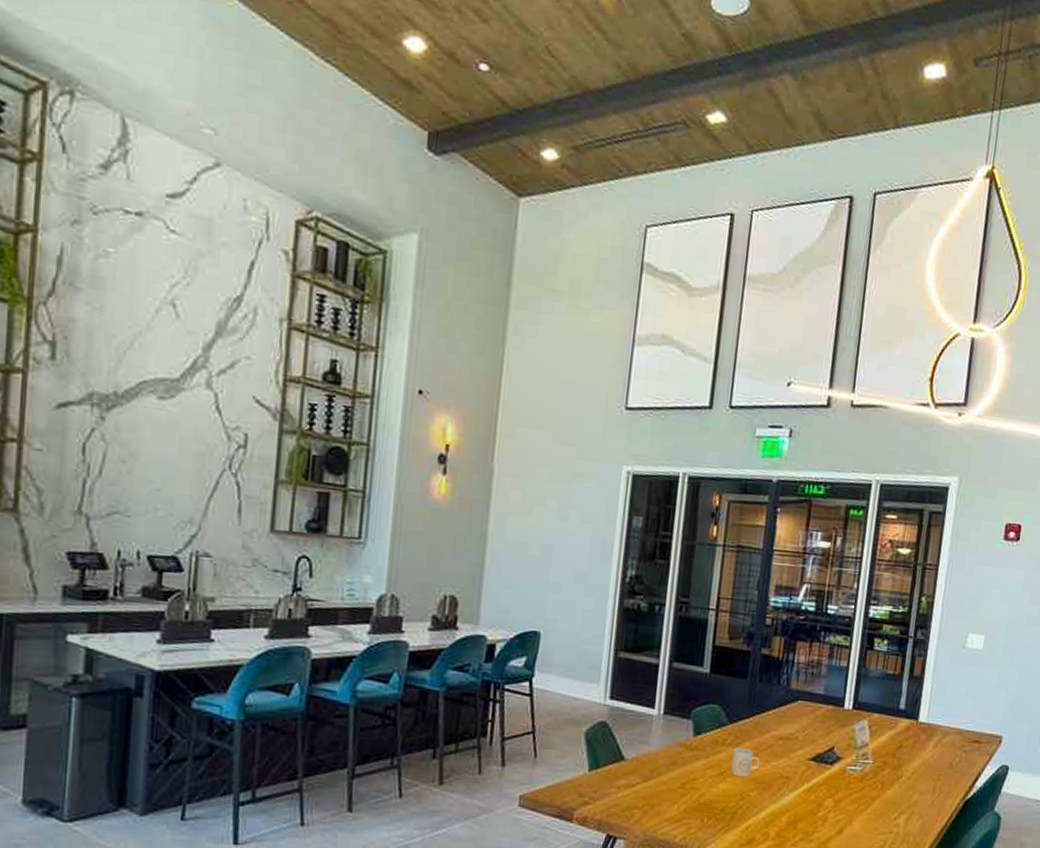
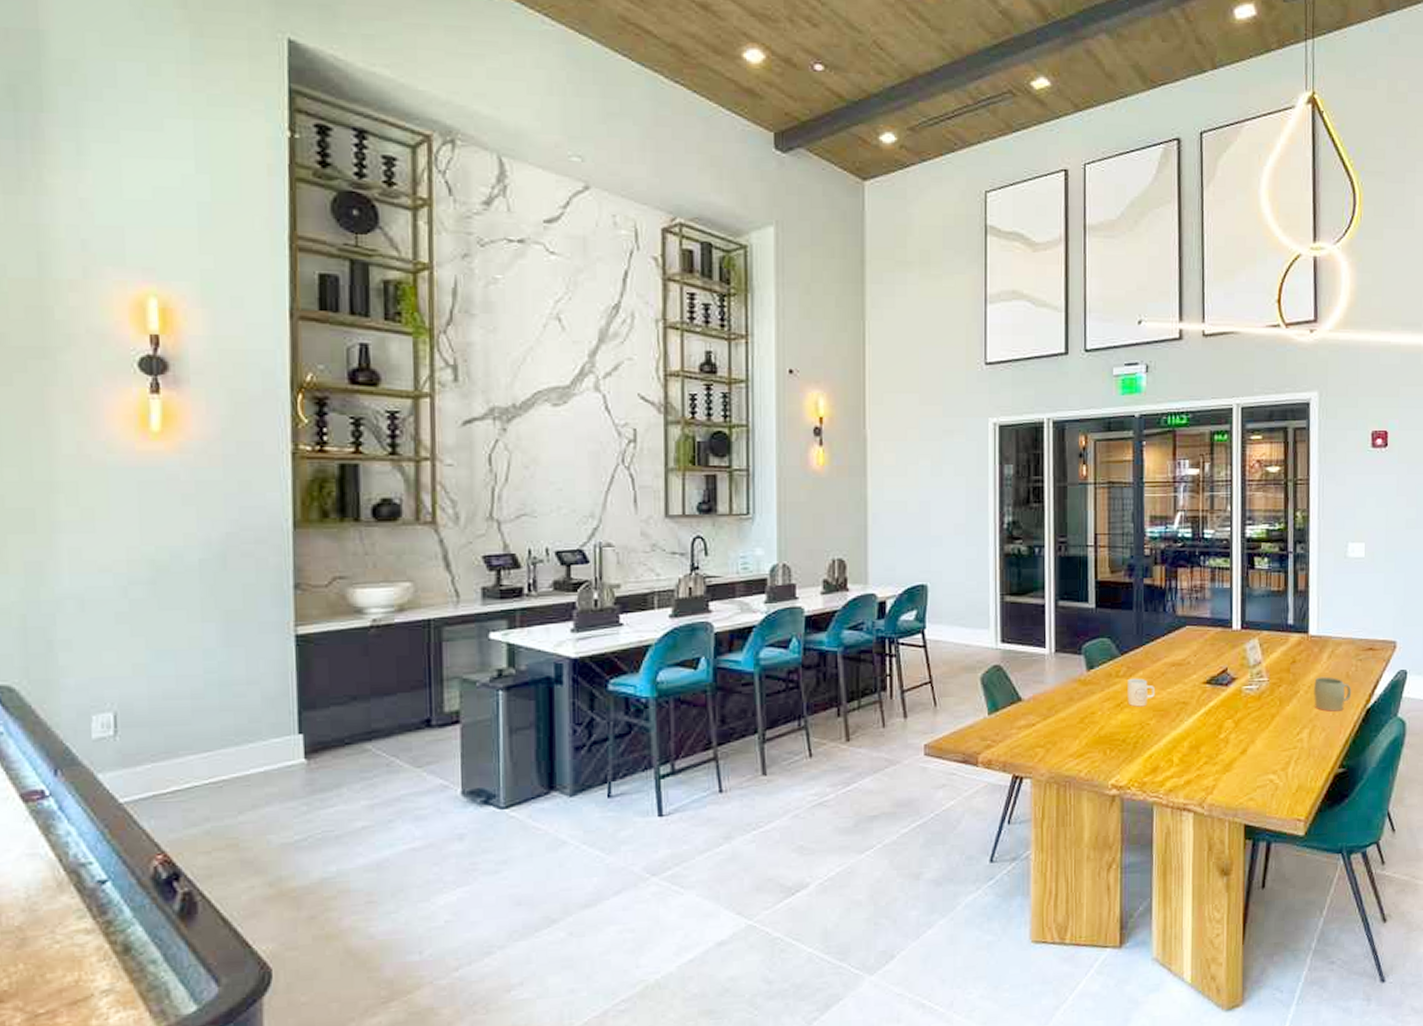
mug: none [915,764,953,800] -> present [1314,676,1352,712]

